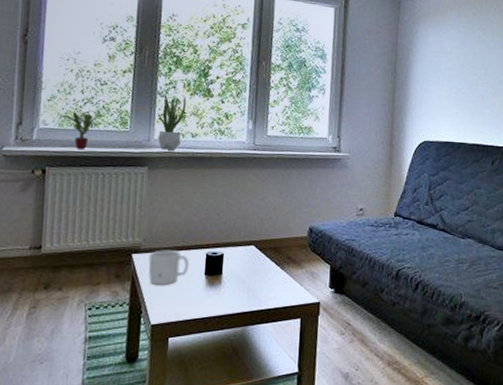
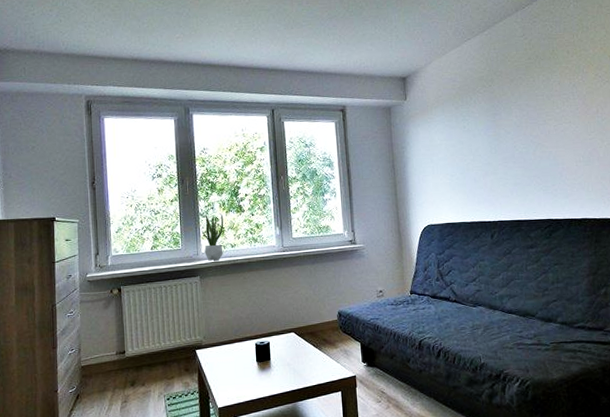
potted plant: present [59,110,106,150] -> none [126,236,162,269]
mug: present [148,250,190,285] -> none [209,343,243,374]

